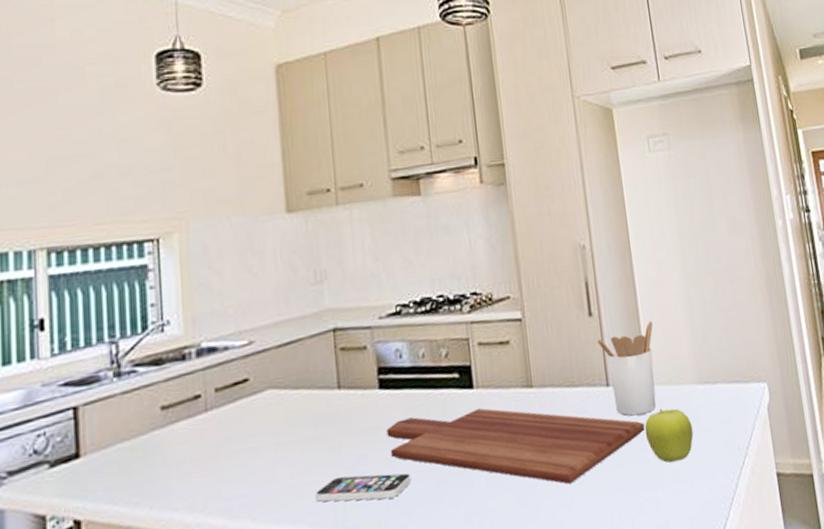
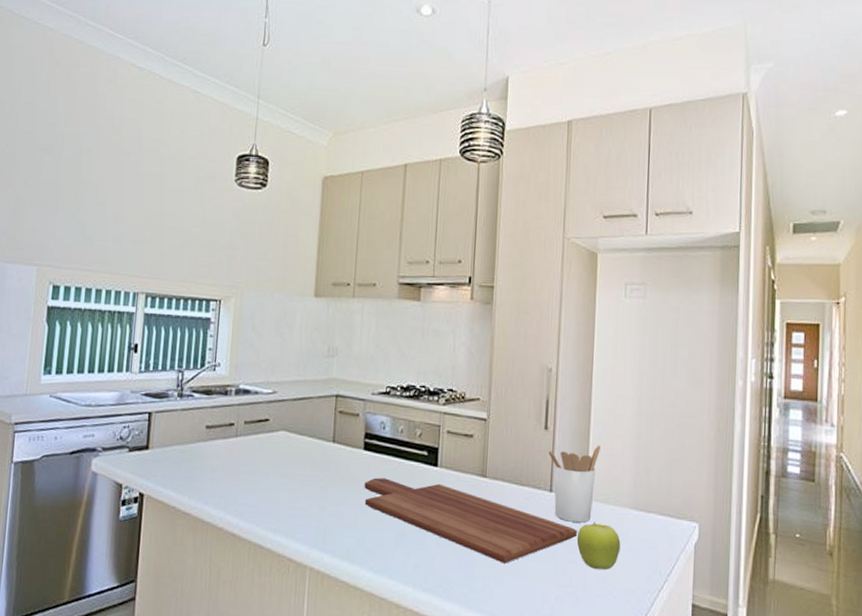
smartphone: present [315,473,412,502] -> none [304,509,378,537]

